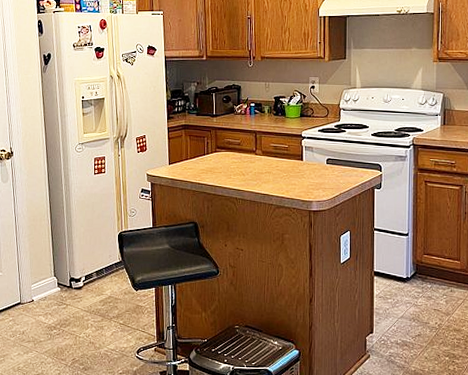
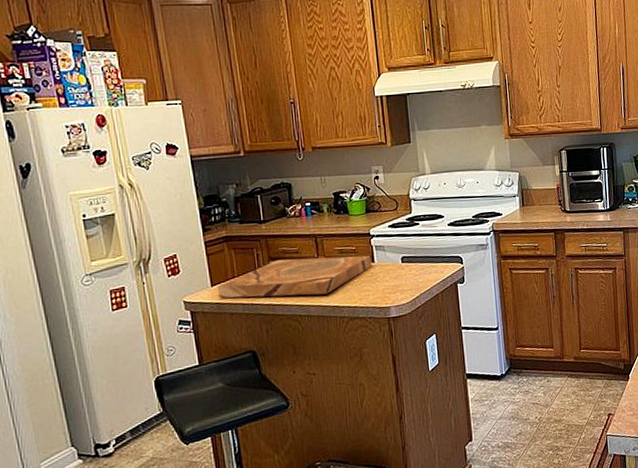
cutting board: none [173,149,300,183] -> present [217,255,372,299]

